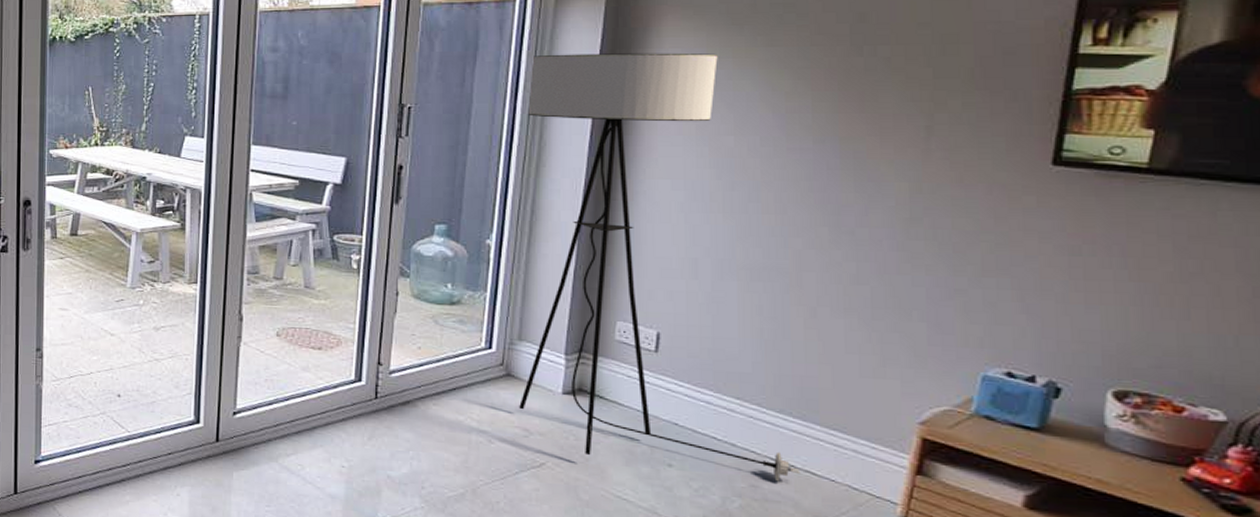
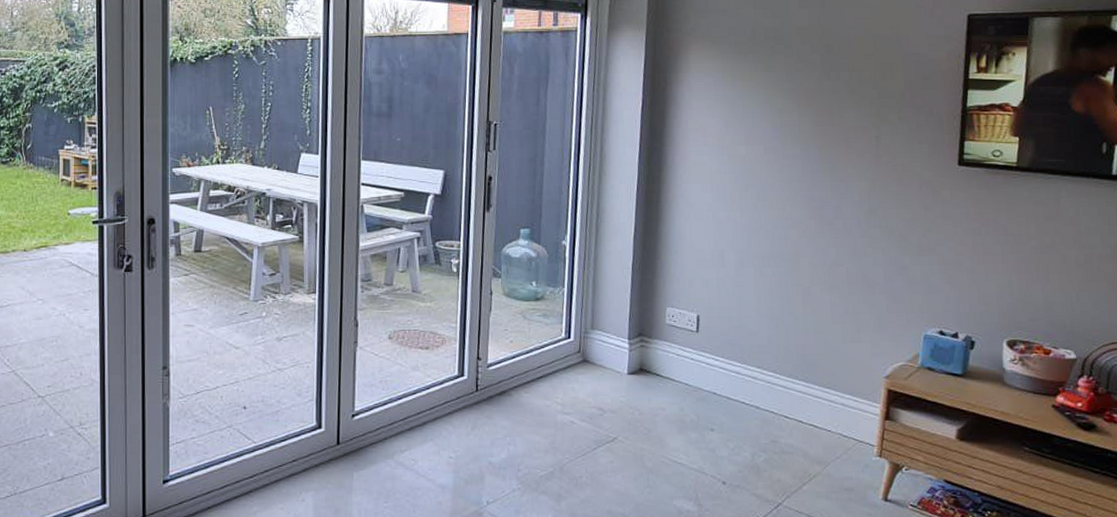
floor lamp: present [519,52,801,482] -> none [591,76,806,436]

